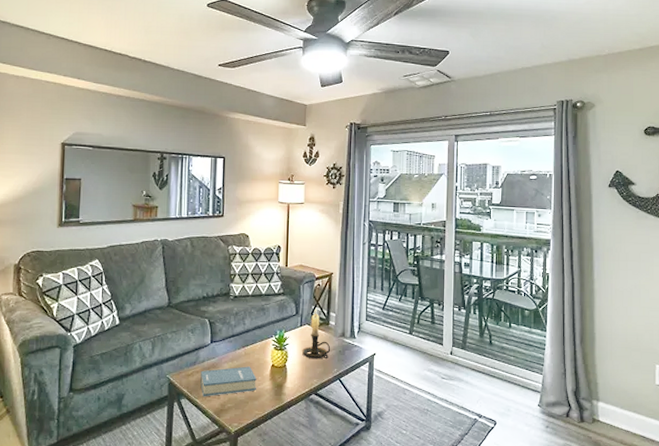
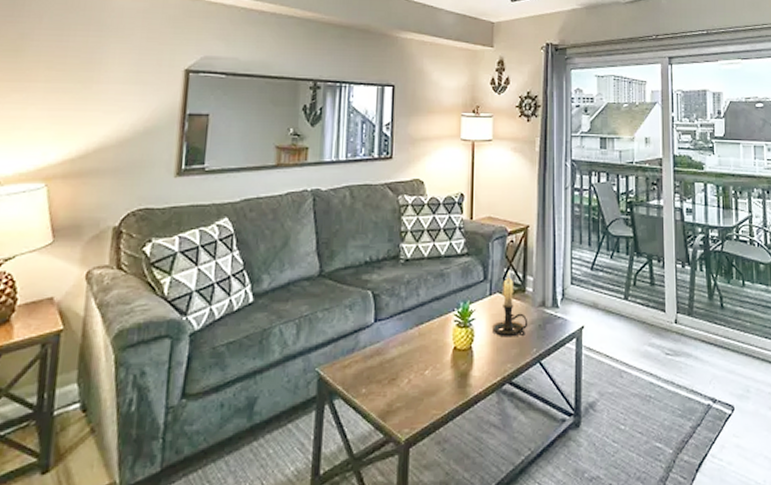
hardback book: present [200,366,257,397] -> none [360,351,434,396]

